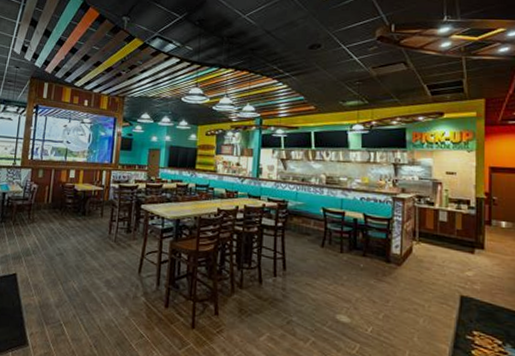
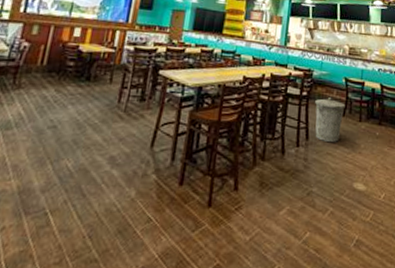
trash can: none [291,228,324,273] -> present [315,97,346,142]

